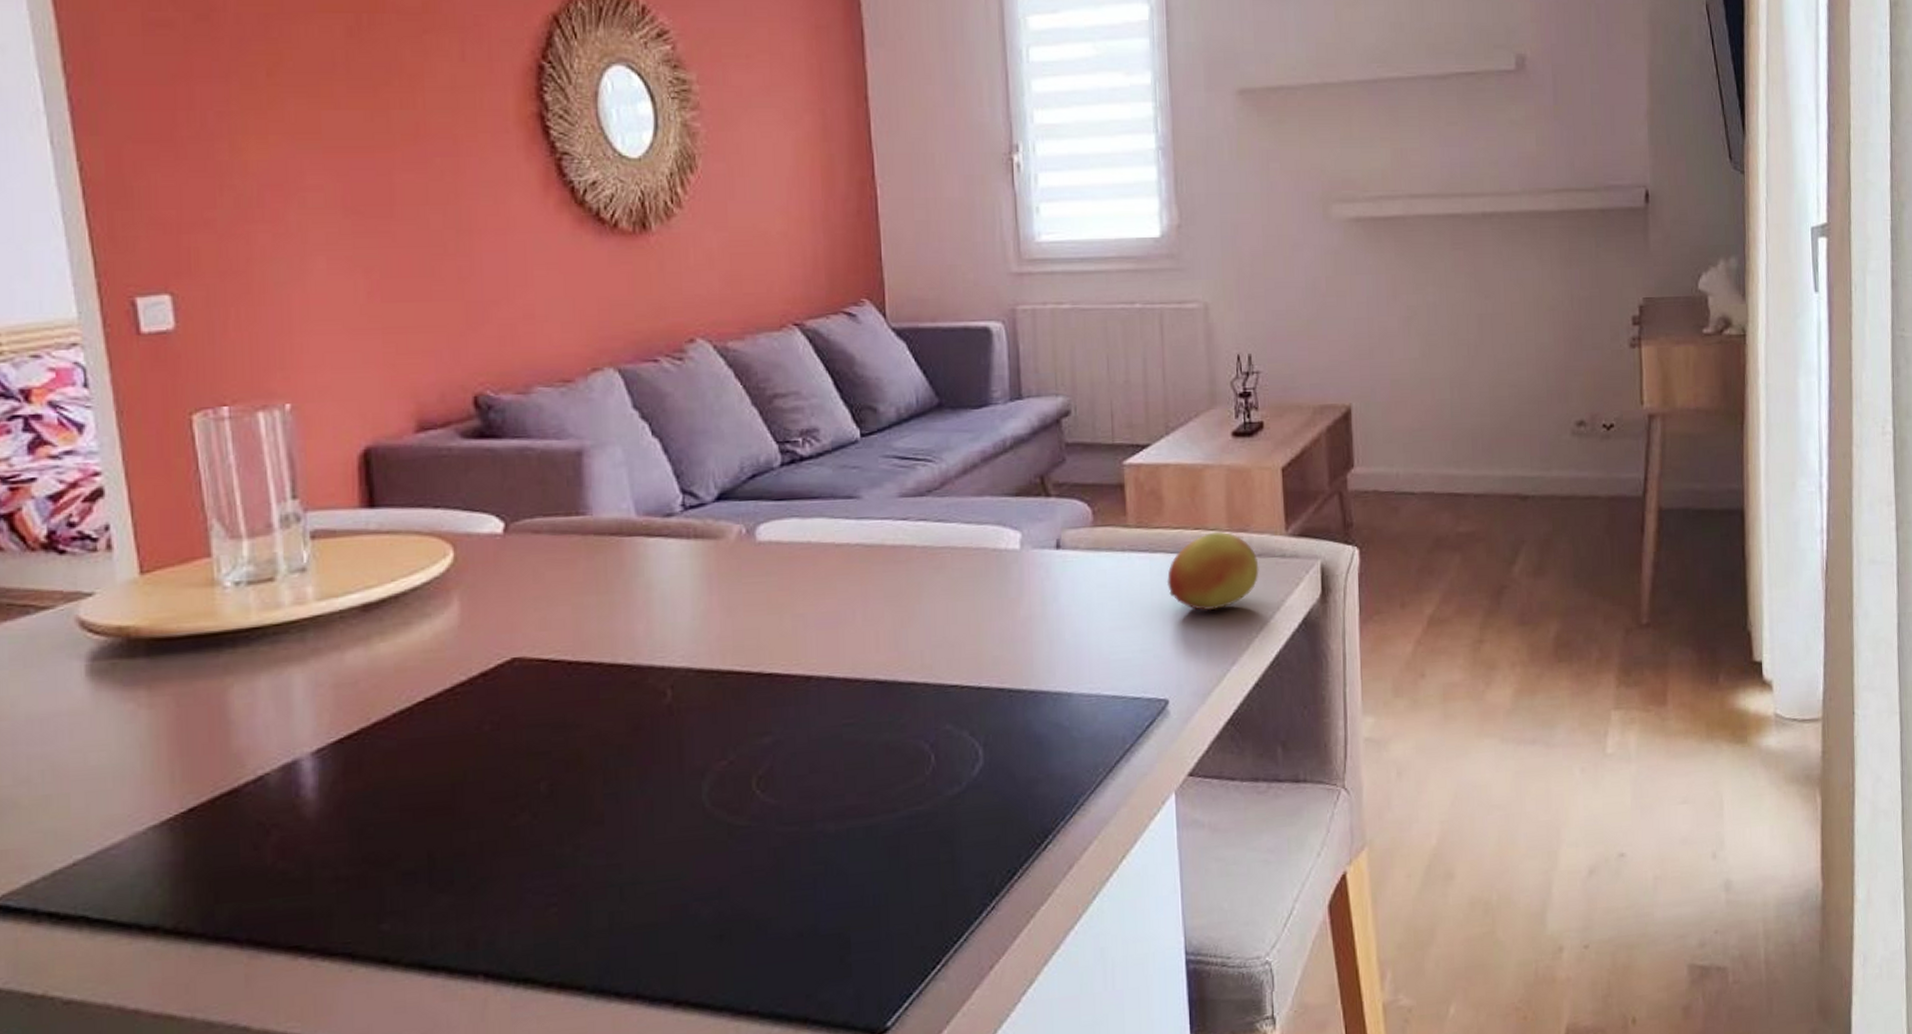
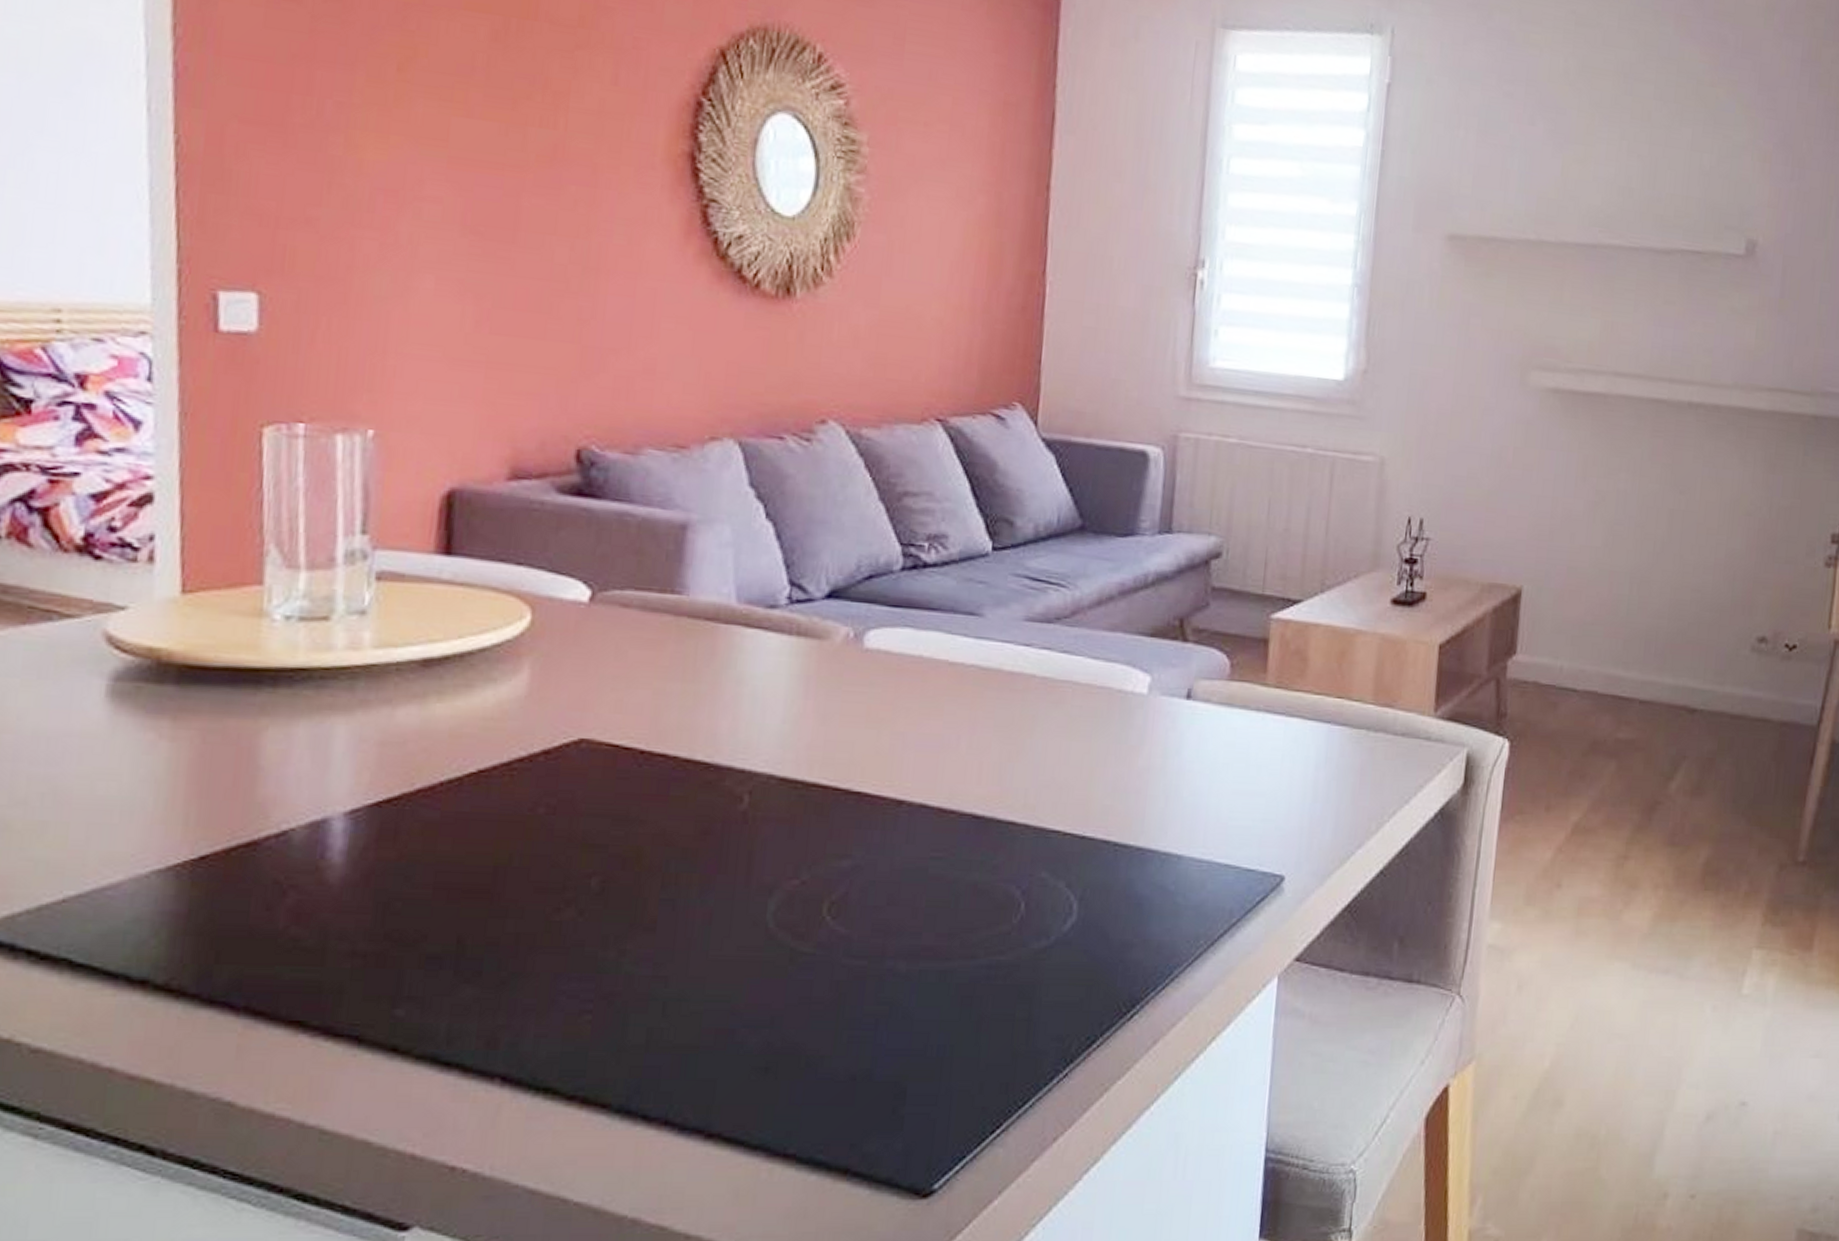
fruit: present [1166,531,1259,611] -> none [1299,703,1401,787]

